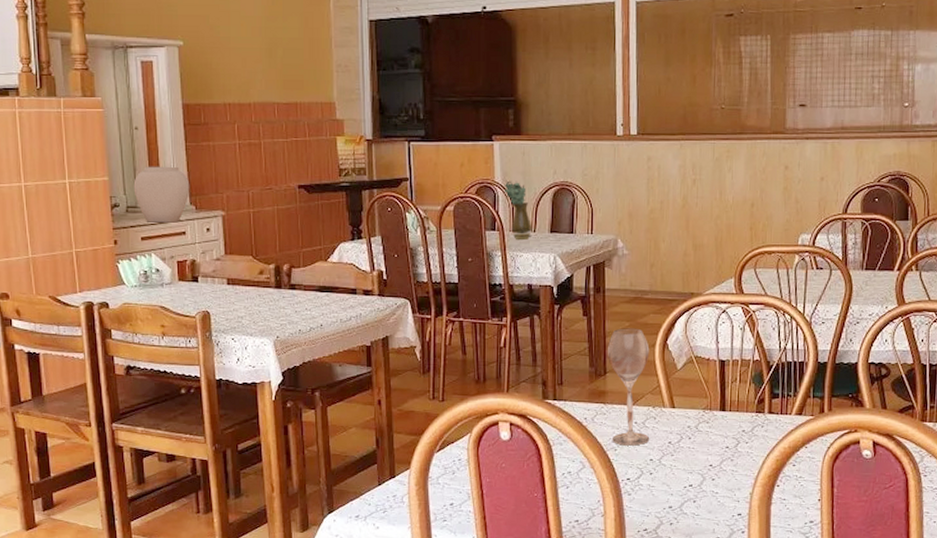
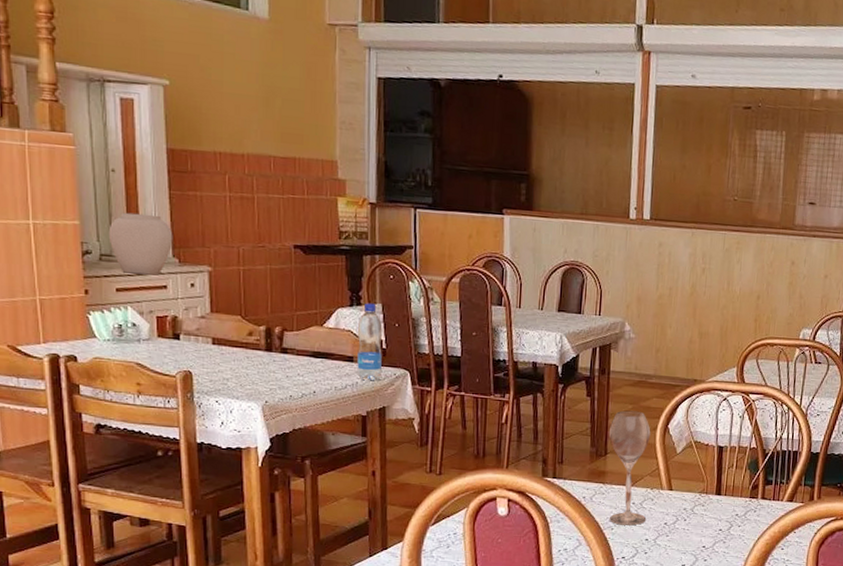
bottle: none [359,236,383,312] -> present [357,303,383,381]
vase: present [505,180,533,241] -> none [513,256,540,318]

